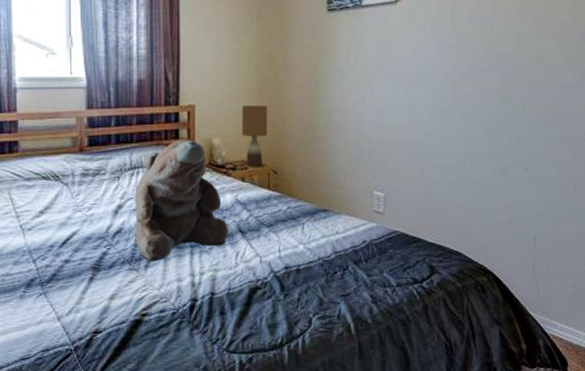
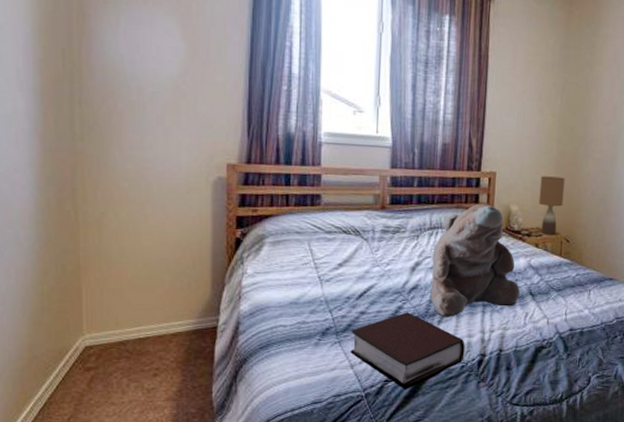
bible: none [56,258,175,342] -> present [350,312,465,390]

